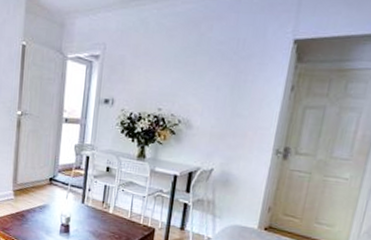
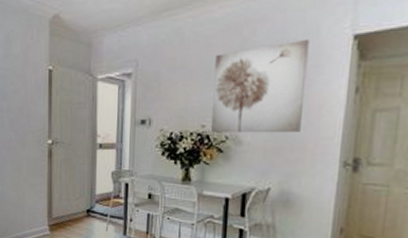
wall art: none [165,39,257,121] -> present [210,40,309,133]

